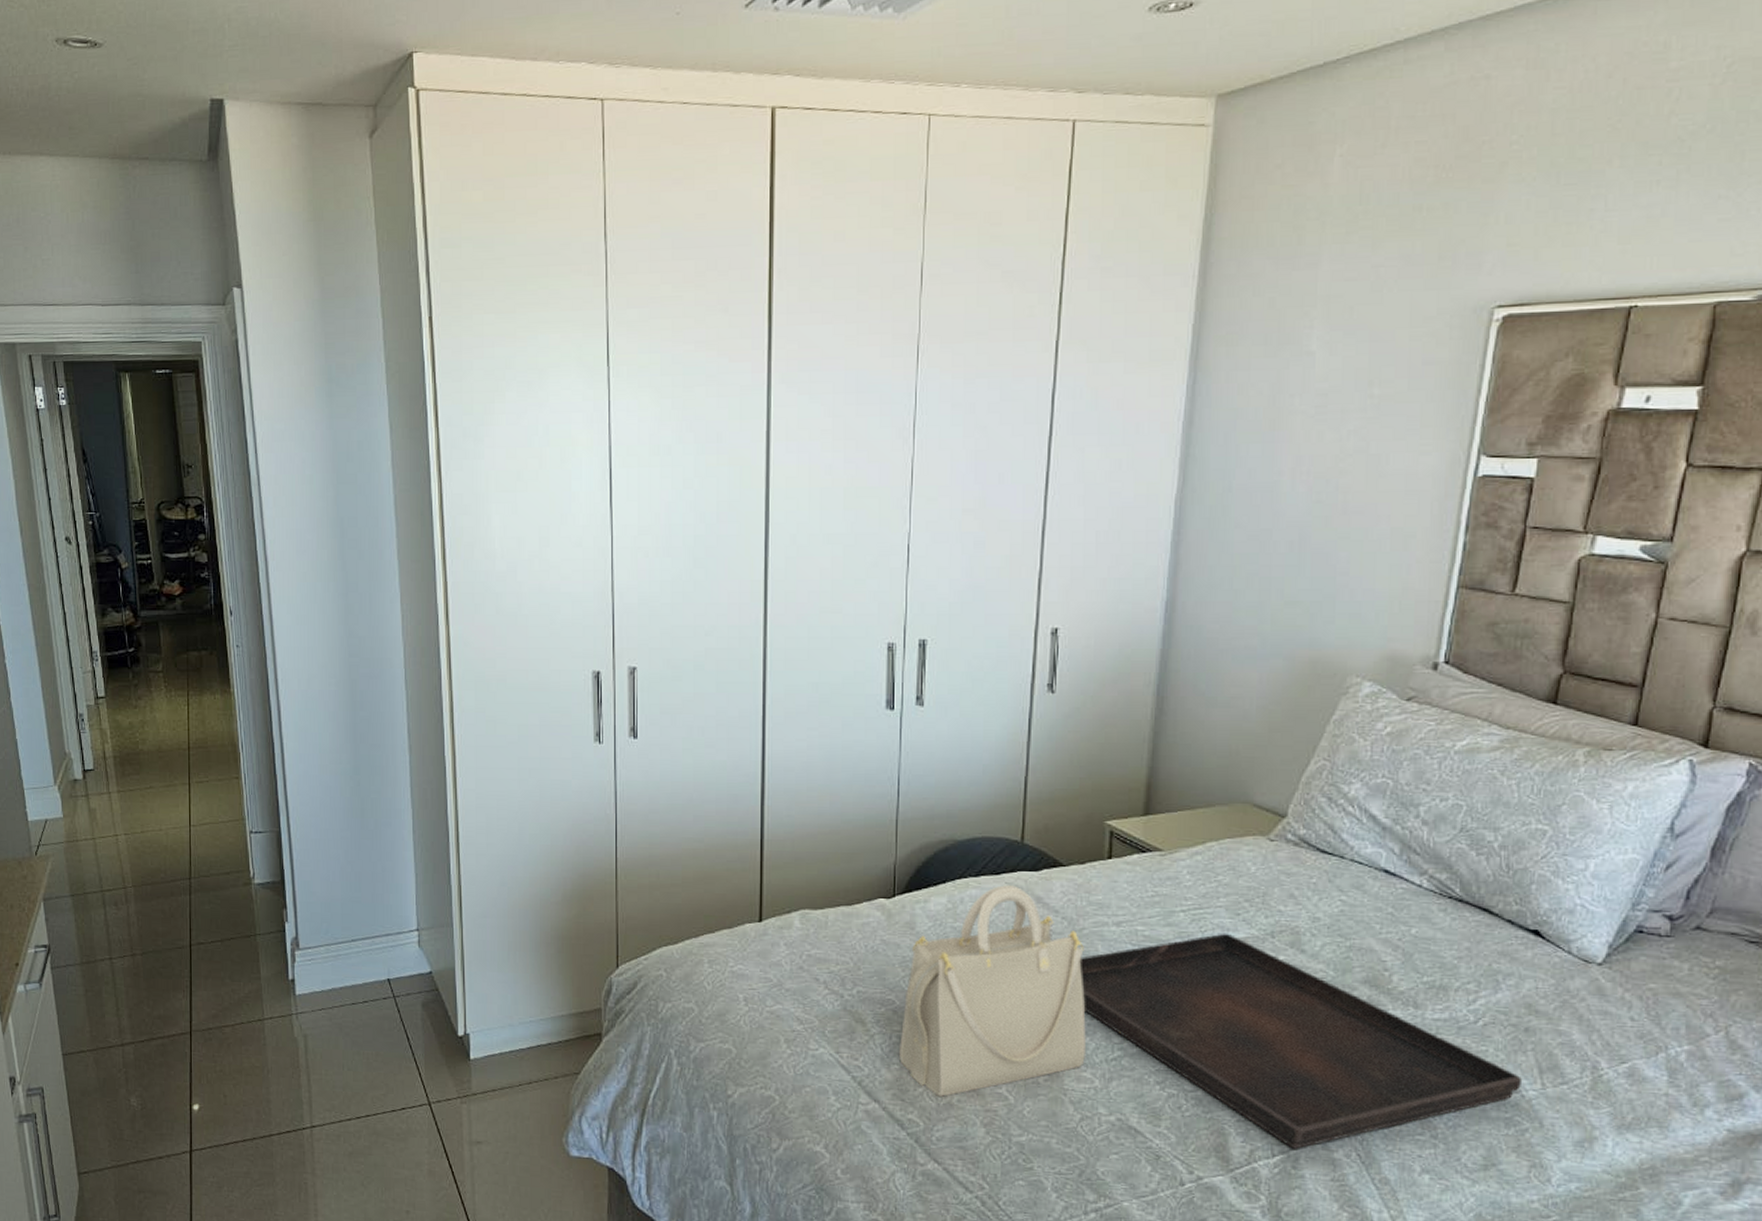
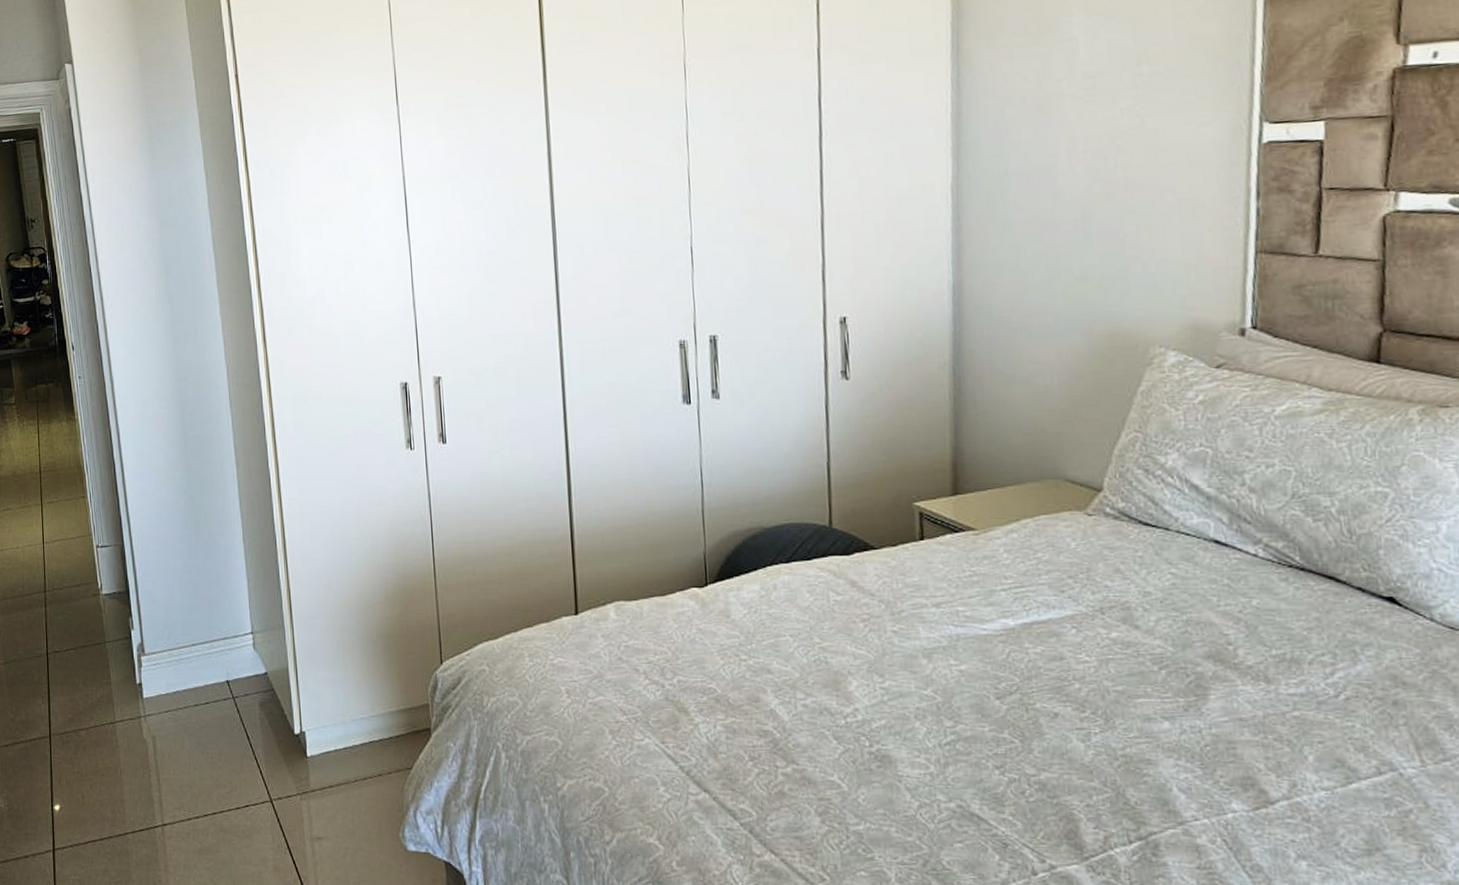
handbag: present [899,885,1086,1097] -> none [725,570,918,785]
serving tray: present [1079,933,1523,1149] -> none [901,611,1399,835]

